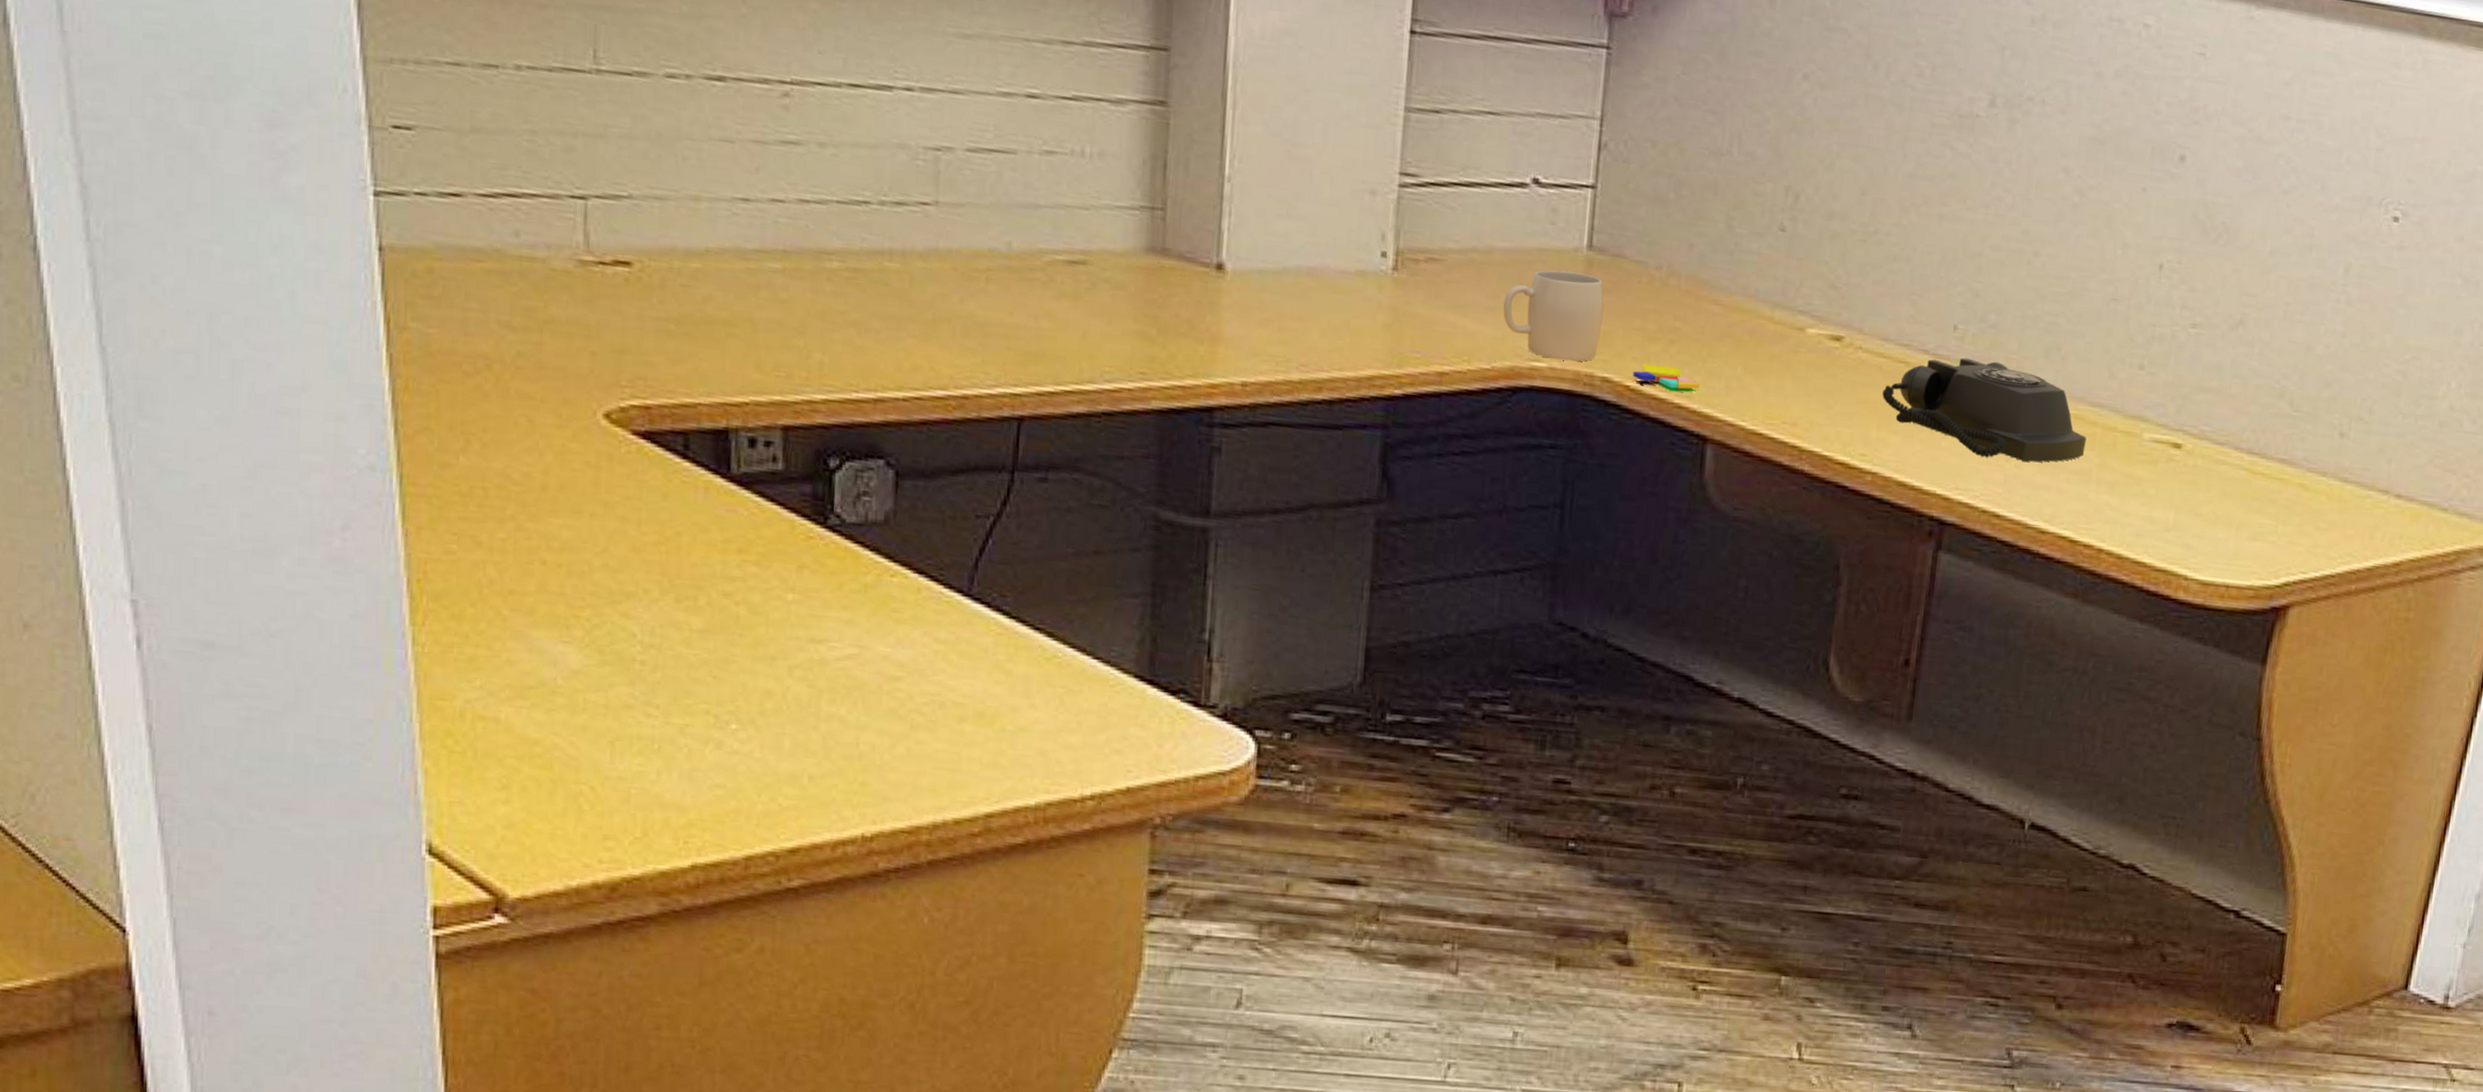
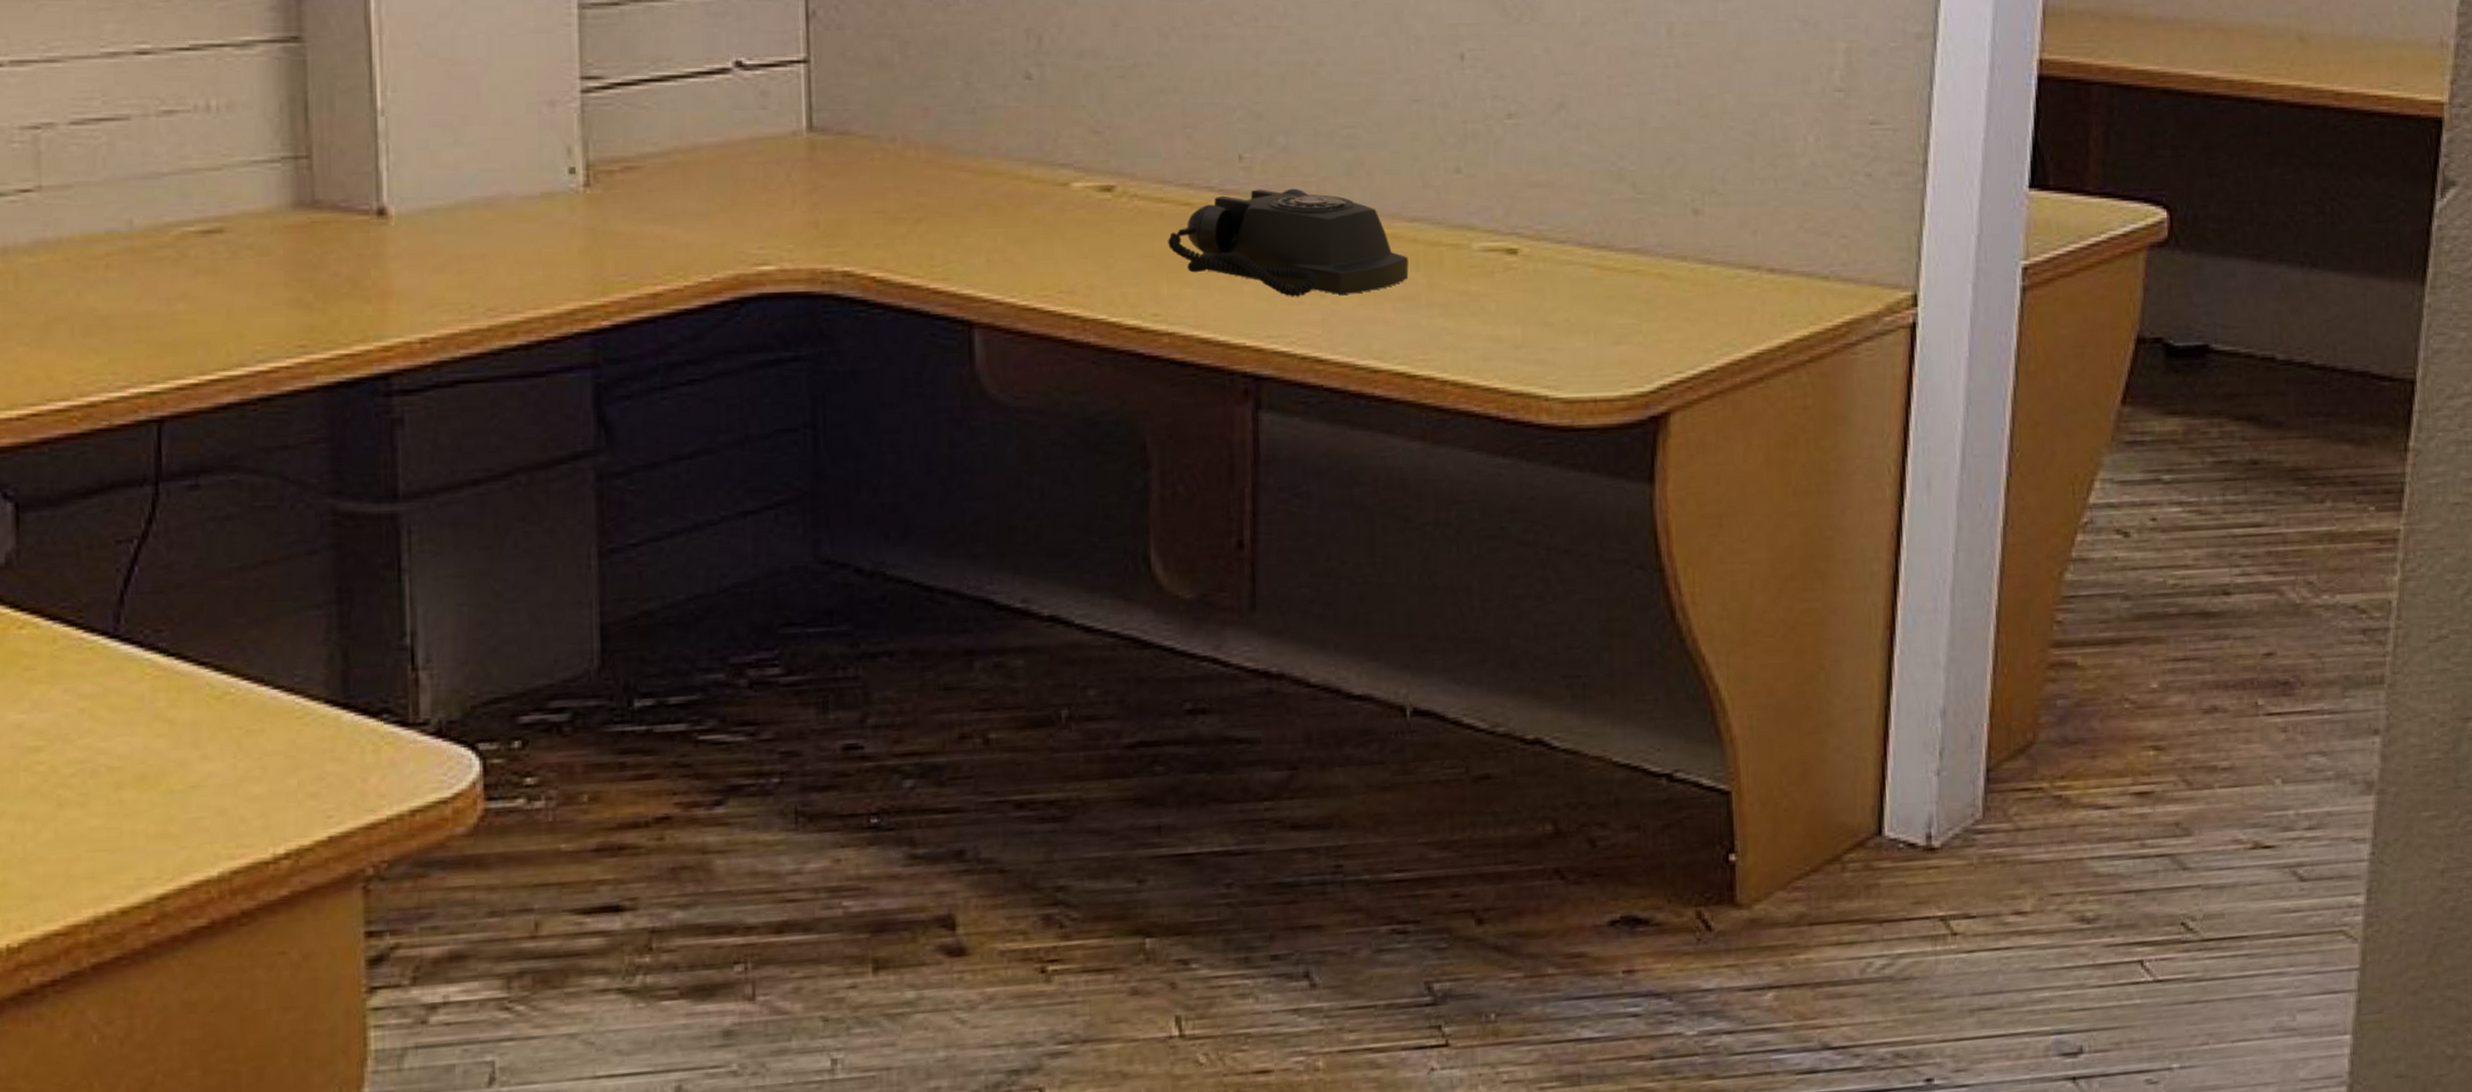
mug: present [1503,270,1604,362] -> none [718,159,835,260]
sticky notes: present [1632,364,1700,393] -> none [877,248,957,277]

